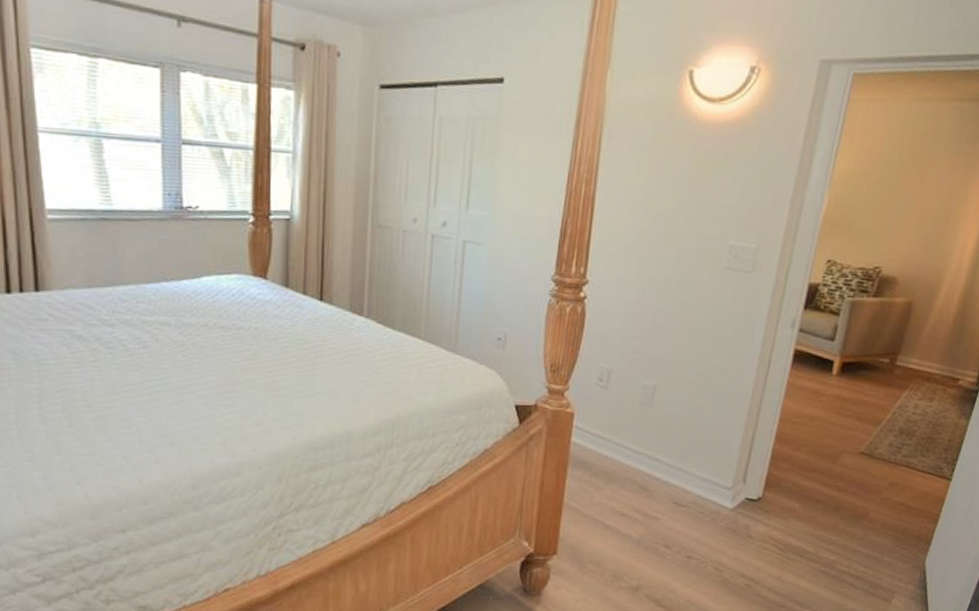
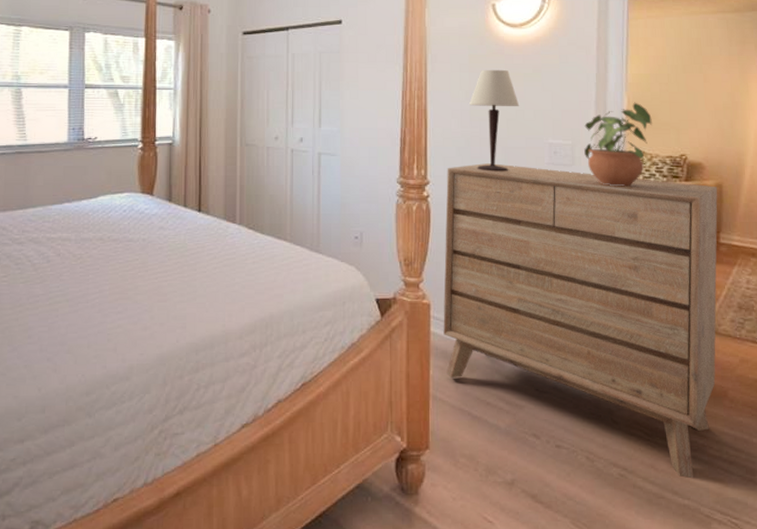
dresser: none [583,264,907,591] -> present [443,163,718,479]
table lamp: none [644,152,704,275] -> present [469,69,520,172]
potted plant: none [768,203,852,300] -> present [584,102,652,187]

